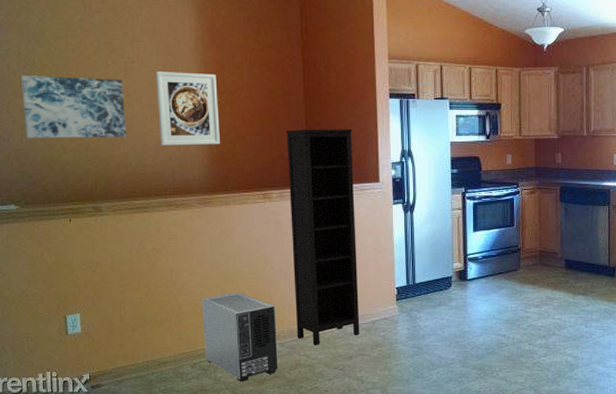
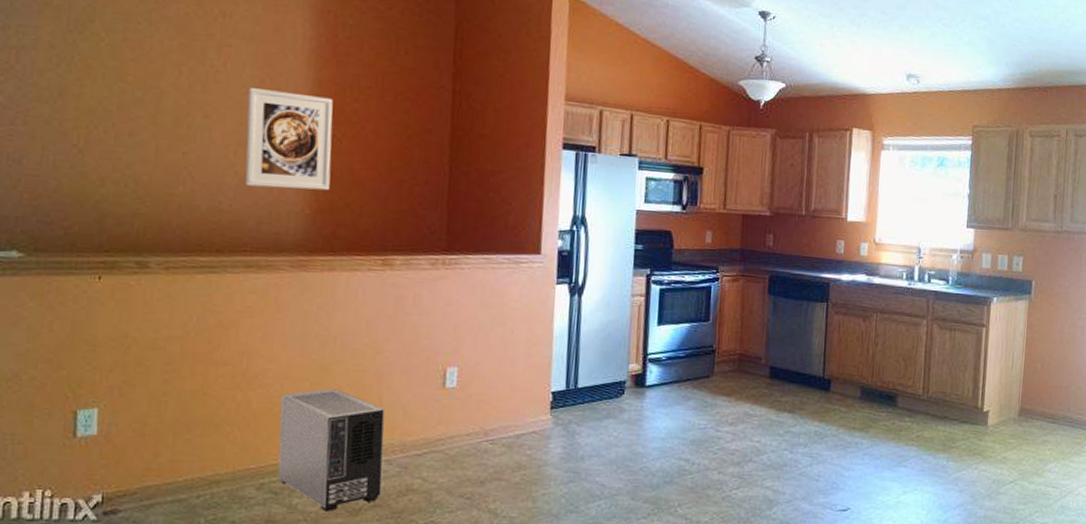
wall art: present [20,76,127,139] -> none [47,76,200,170]
bookcase: present [286,129,360,346] -> none [411,178,511,465]

